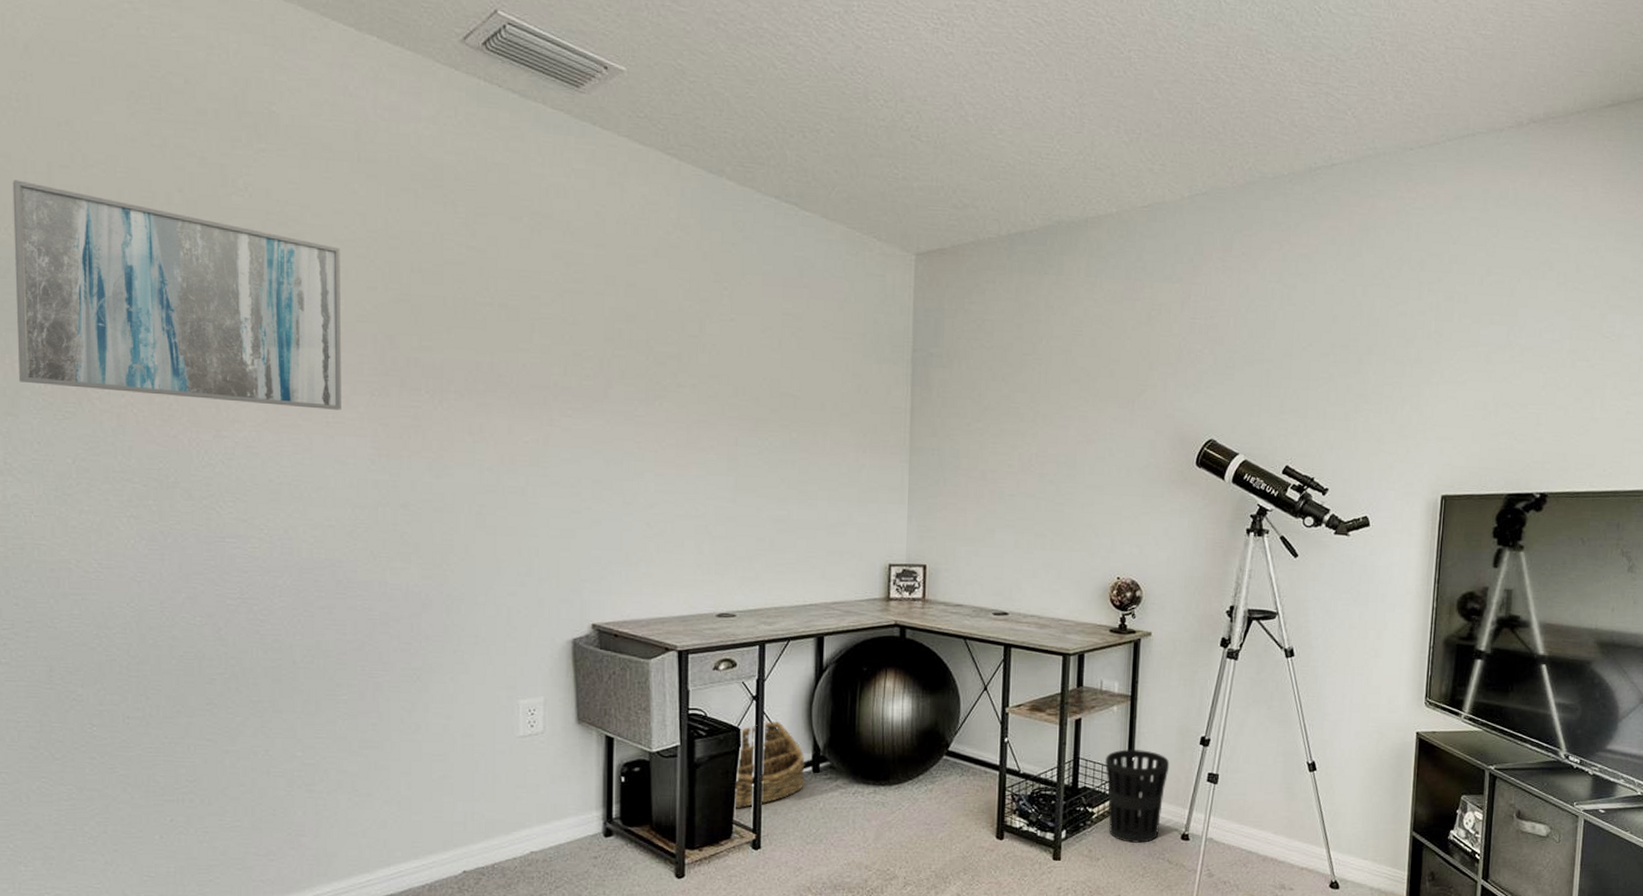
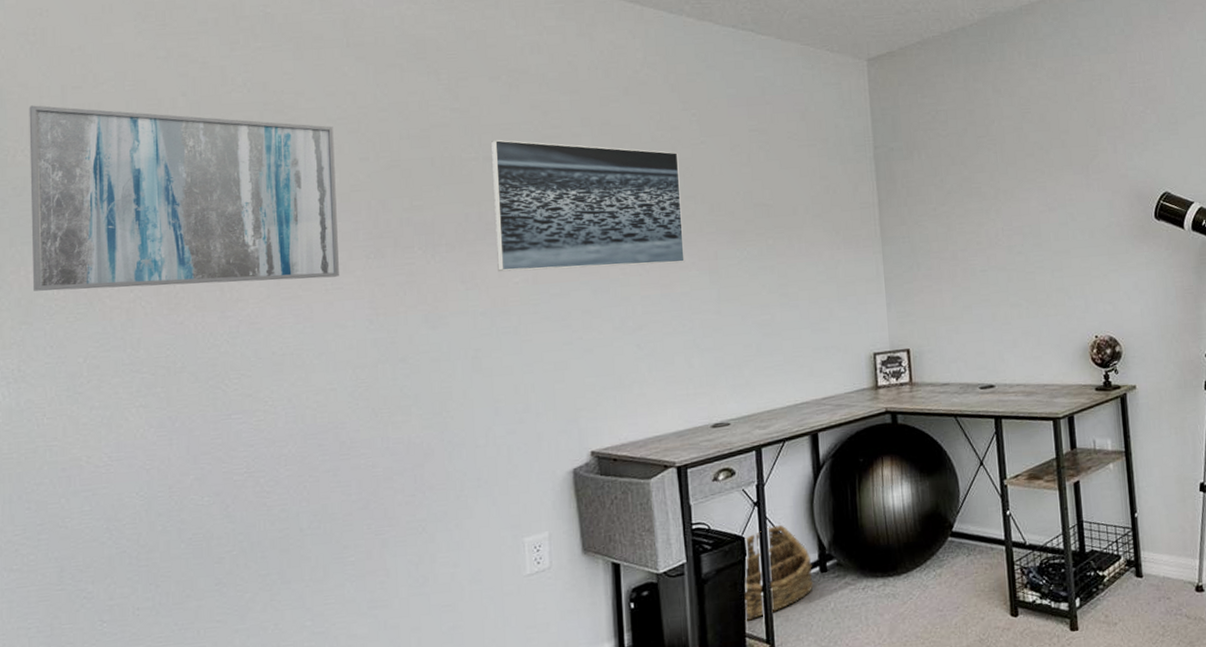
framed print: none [507,286,705,445] -> present [490,139,686,272]
wastebasket: present [1104,748,1170,843] -> none [1108,504,1174,602]

